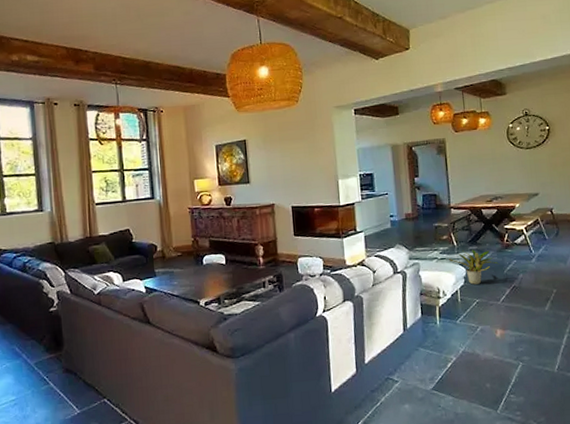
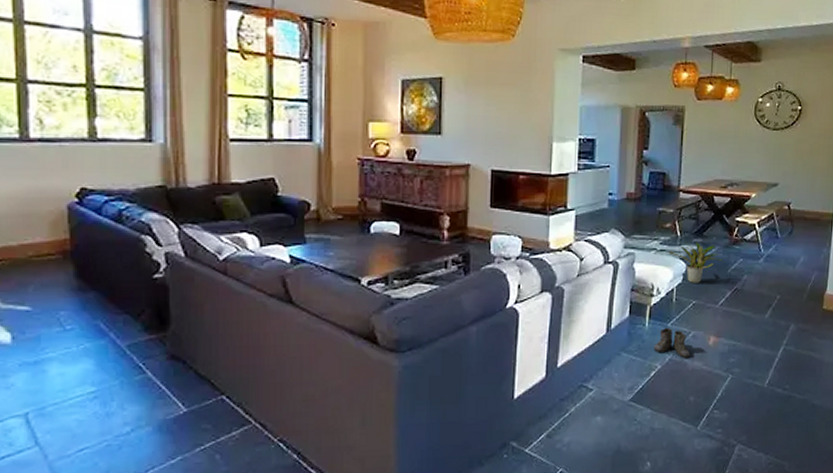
boots: none [447,323,481,350] -> present [653,327,691,358]

